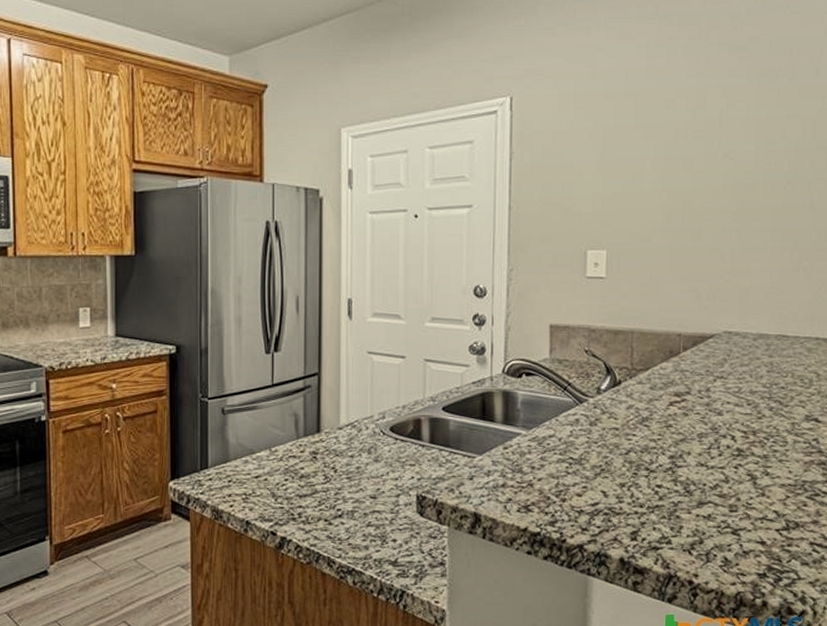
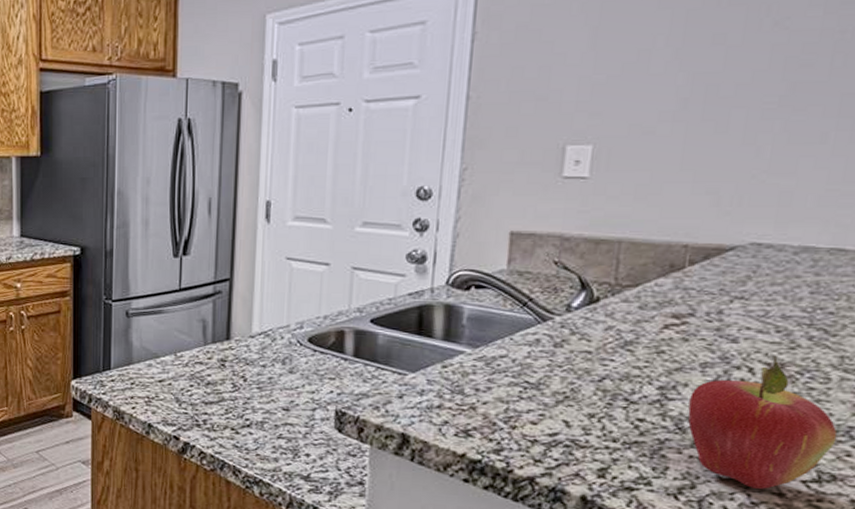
fruit: none [692,425,796,539] -> present [688,356,838,489]

